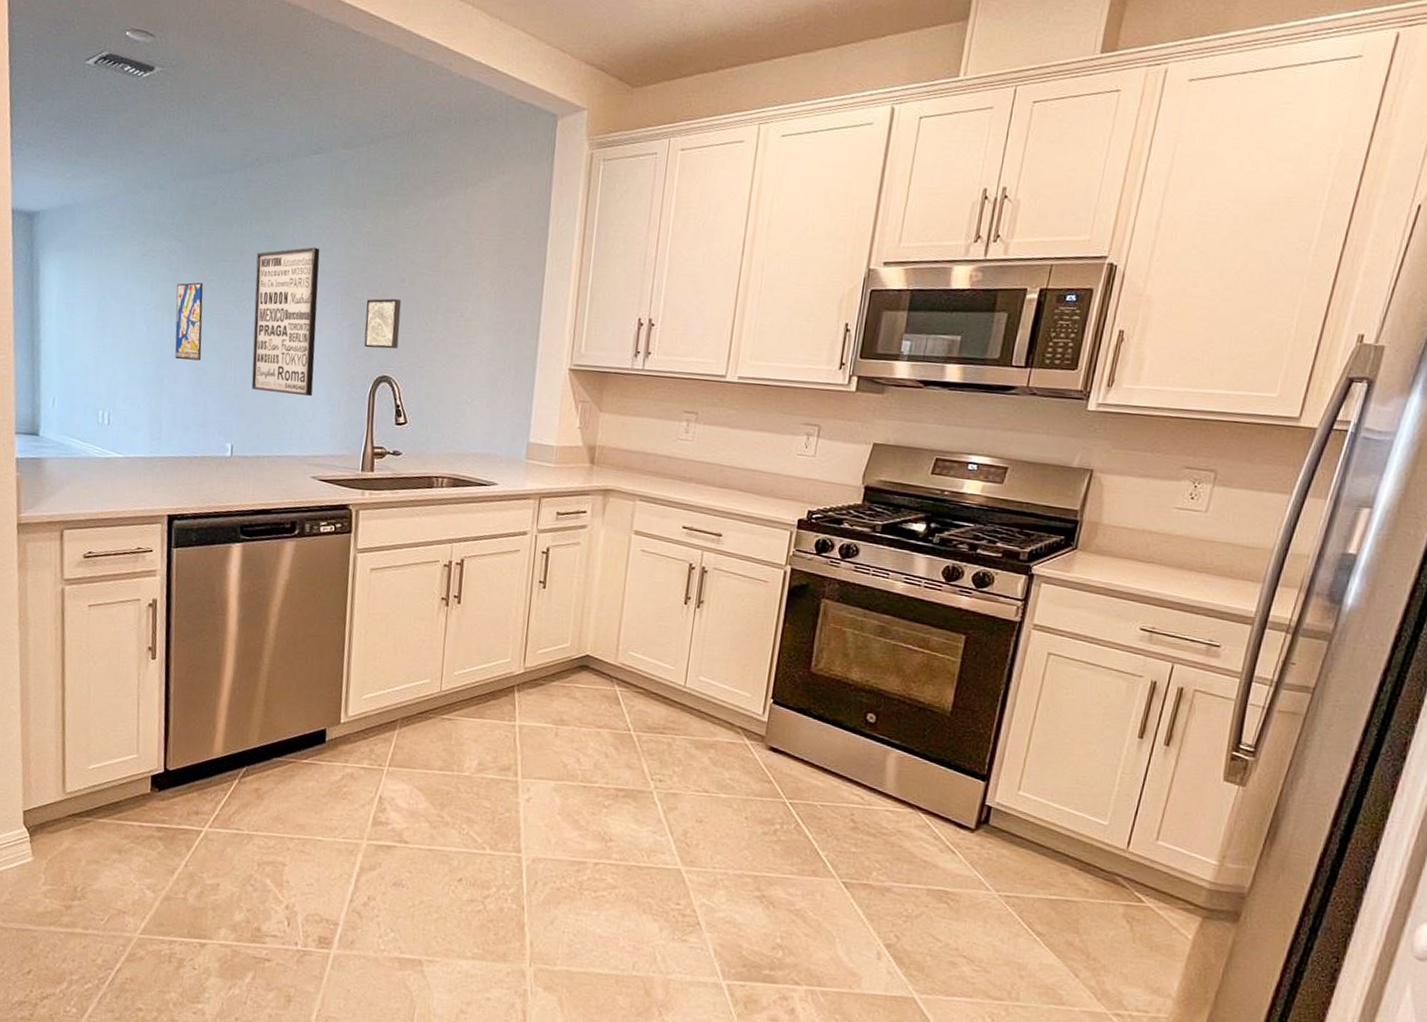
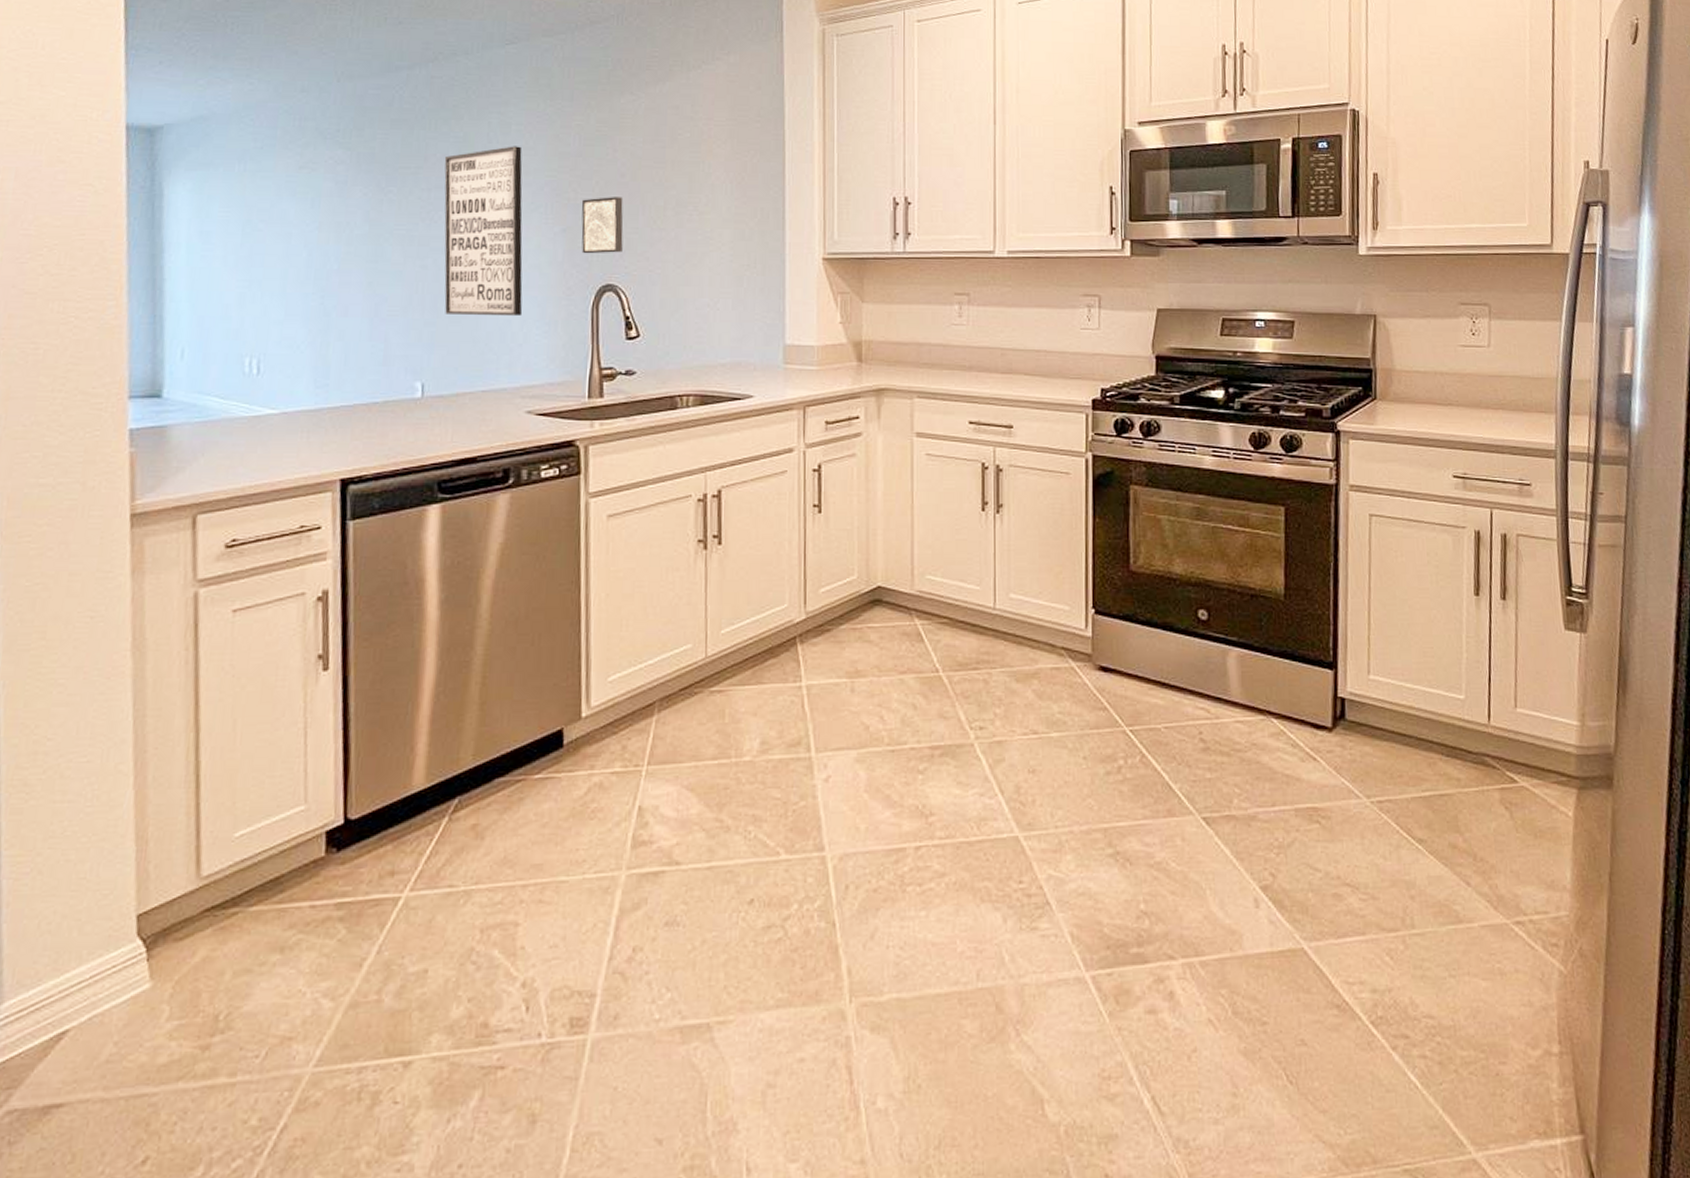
wall art: present [175,282,204,361] -> none [344,194,380,287]

